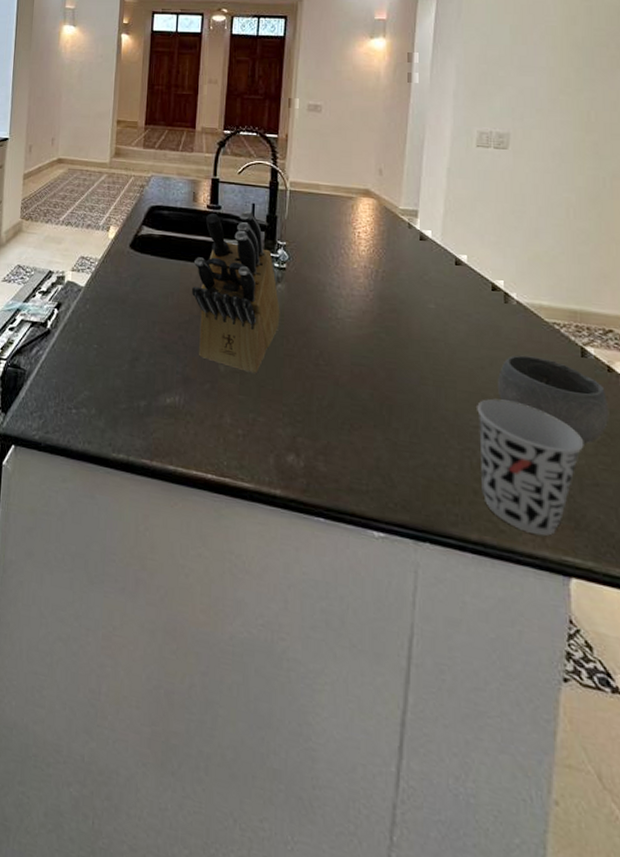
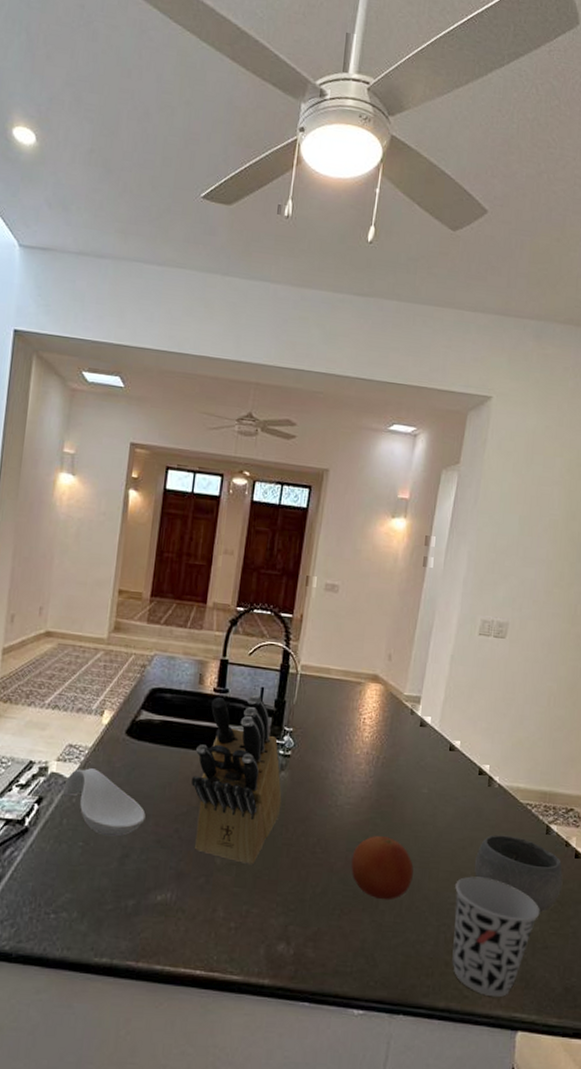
spoon rest: none [78,278,151,341] -> present [63,768,146,837]
fruit: none [358,350,427,419] -> present [351,836,414,900]

